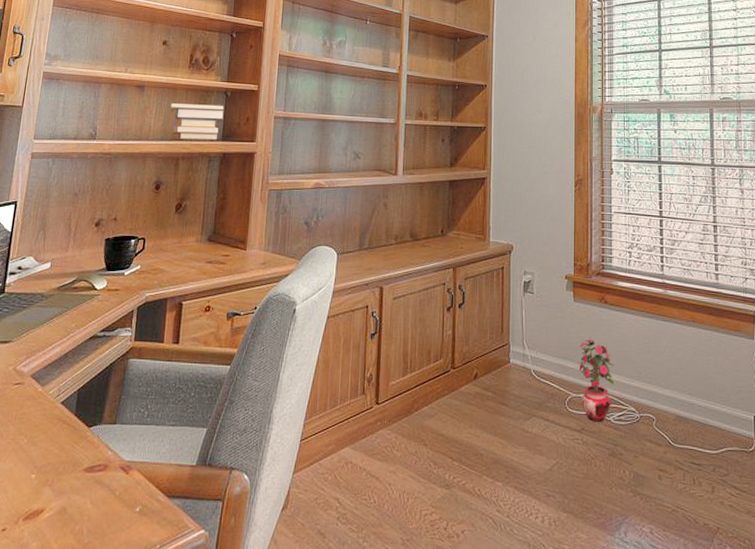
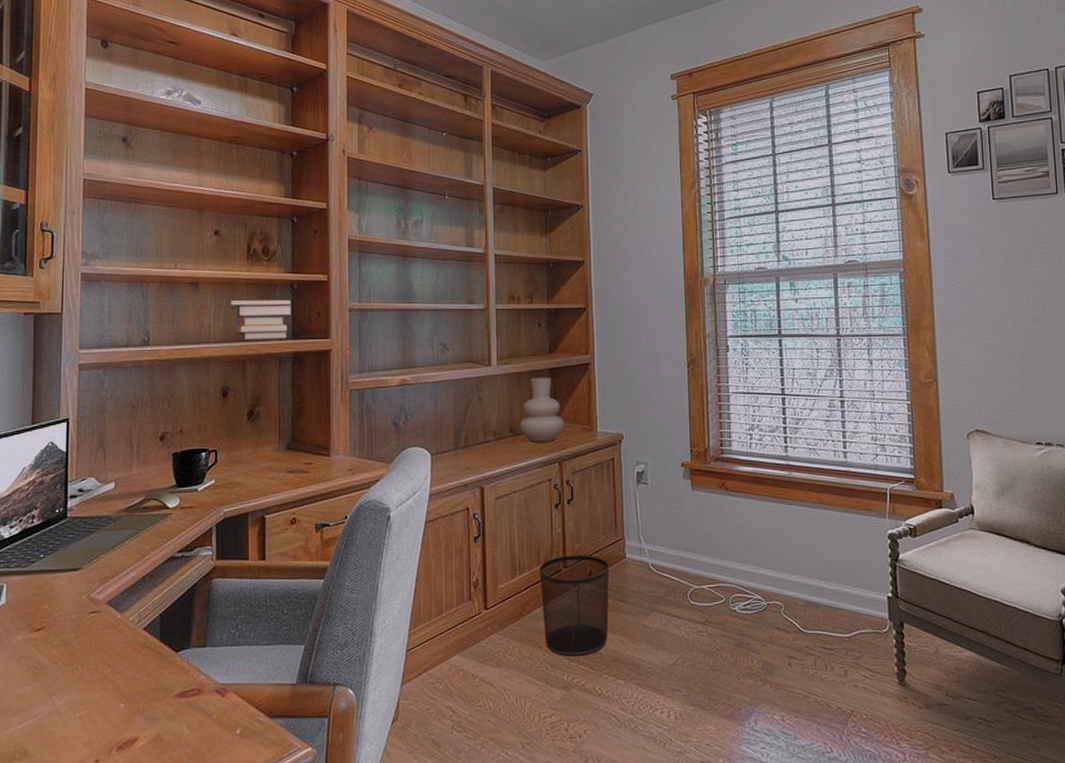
vase: none [419,188,460,249] -> present [519,377,564,443]
waste bin: none [429,357,494,456] -> present [539,554,610,656]
potted flower: present [578,337,615,422] -> none [699,526,738,613]

